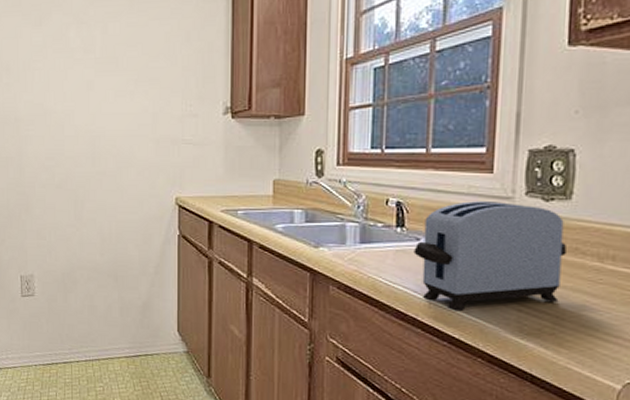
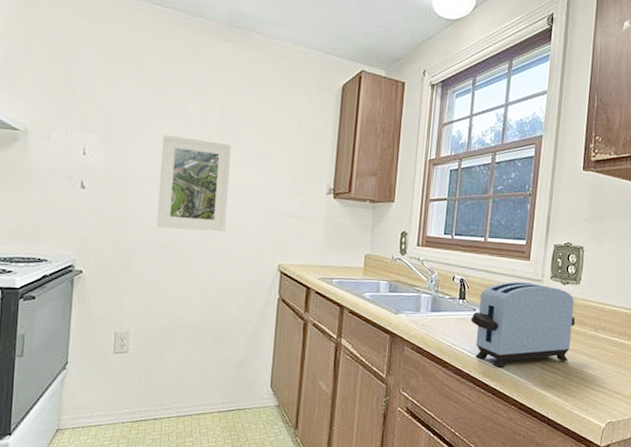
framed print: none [48,69,117,167] -> present [157,134,231,232]

